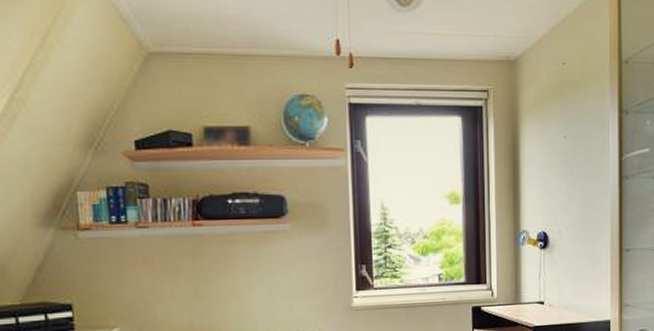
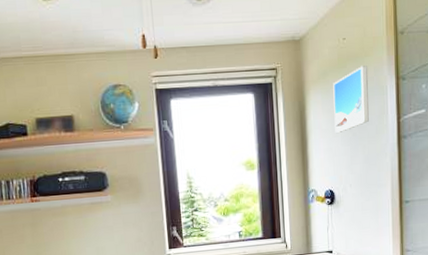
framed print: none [550,95,589,168] -> present [333,66,369,133]

